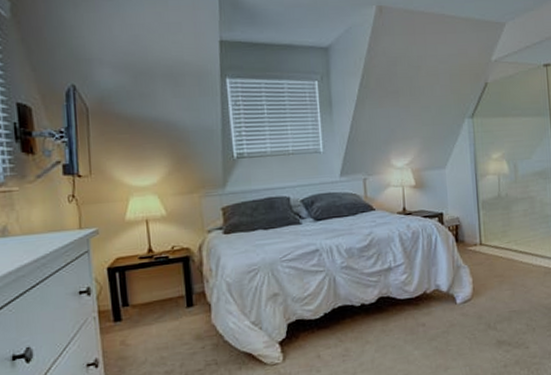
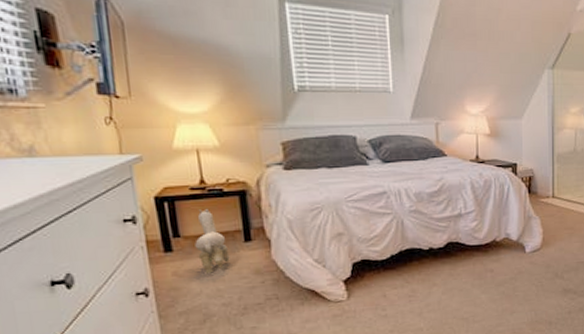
plush toy: none [142,277,173,343] -> present [195,209,230,275]

